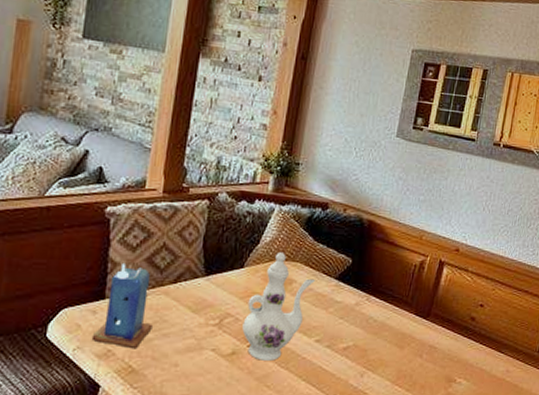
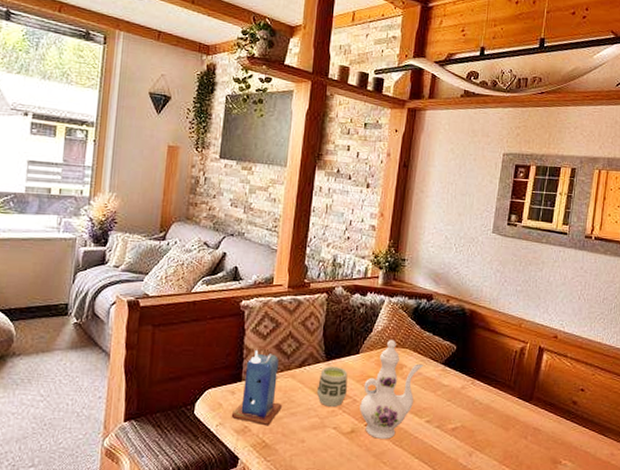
cup: none [193,282,230,327] -> present [316,366,348,407]

